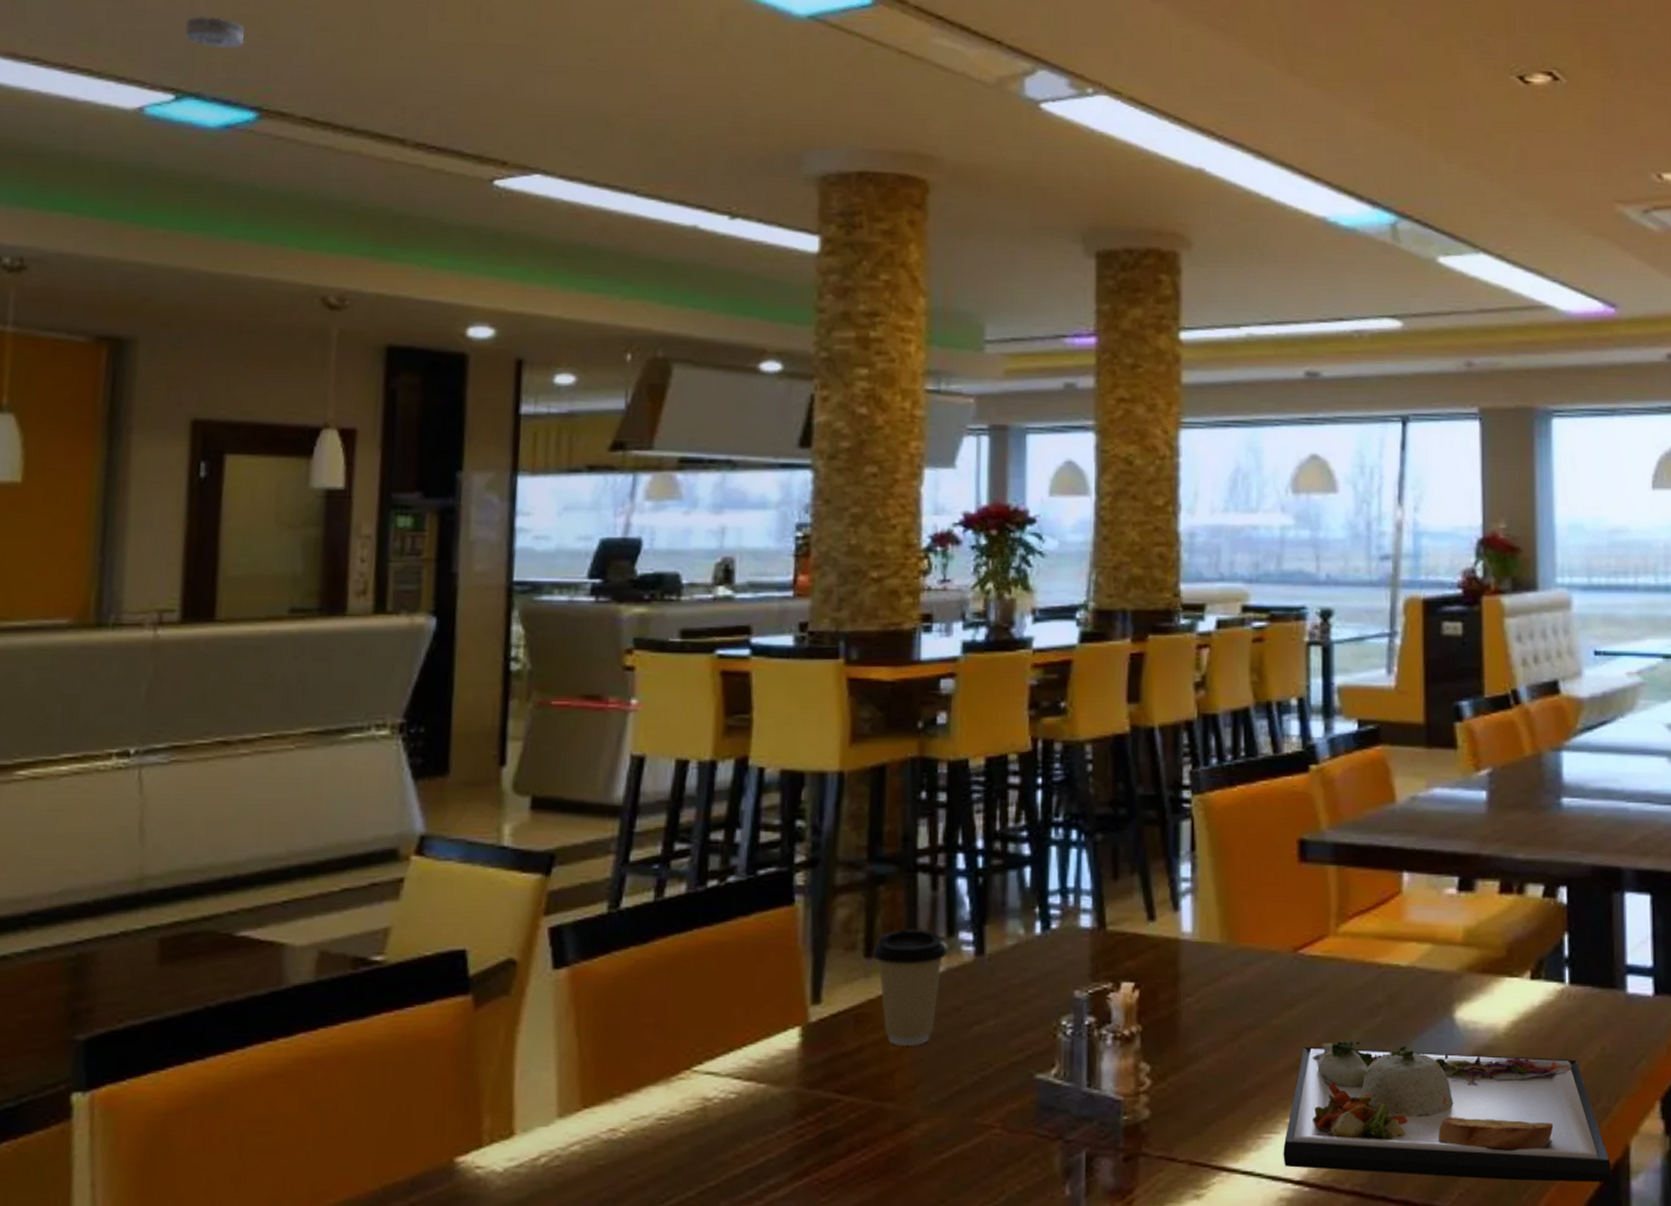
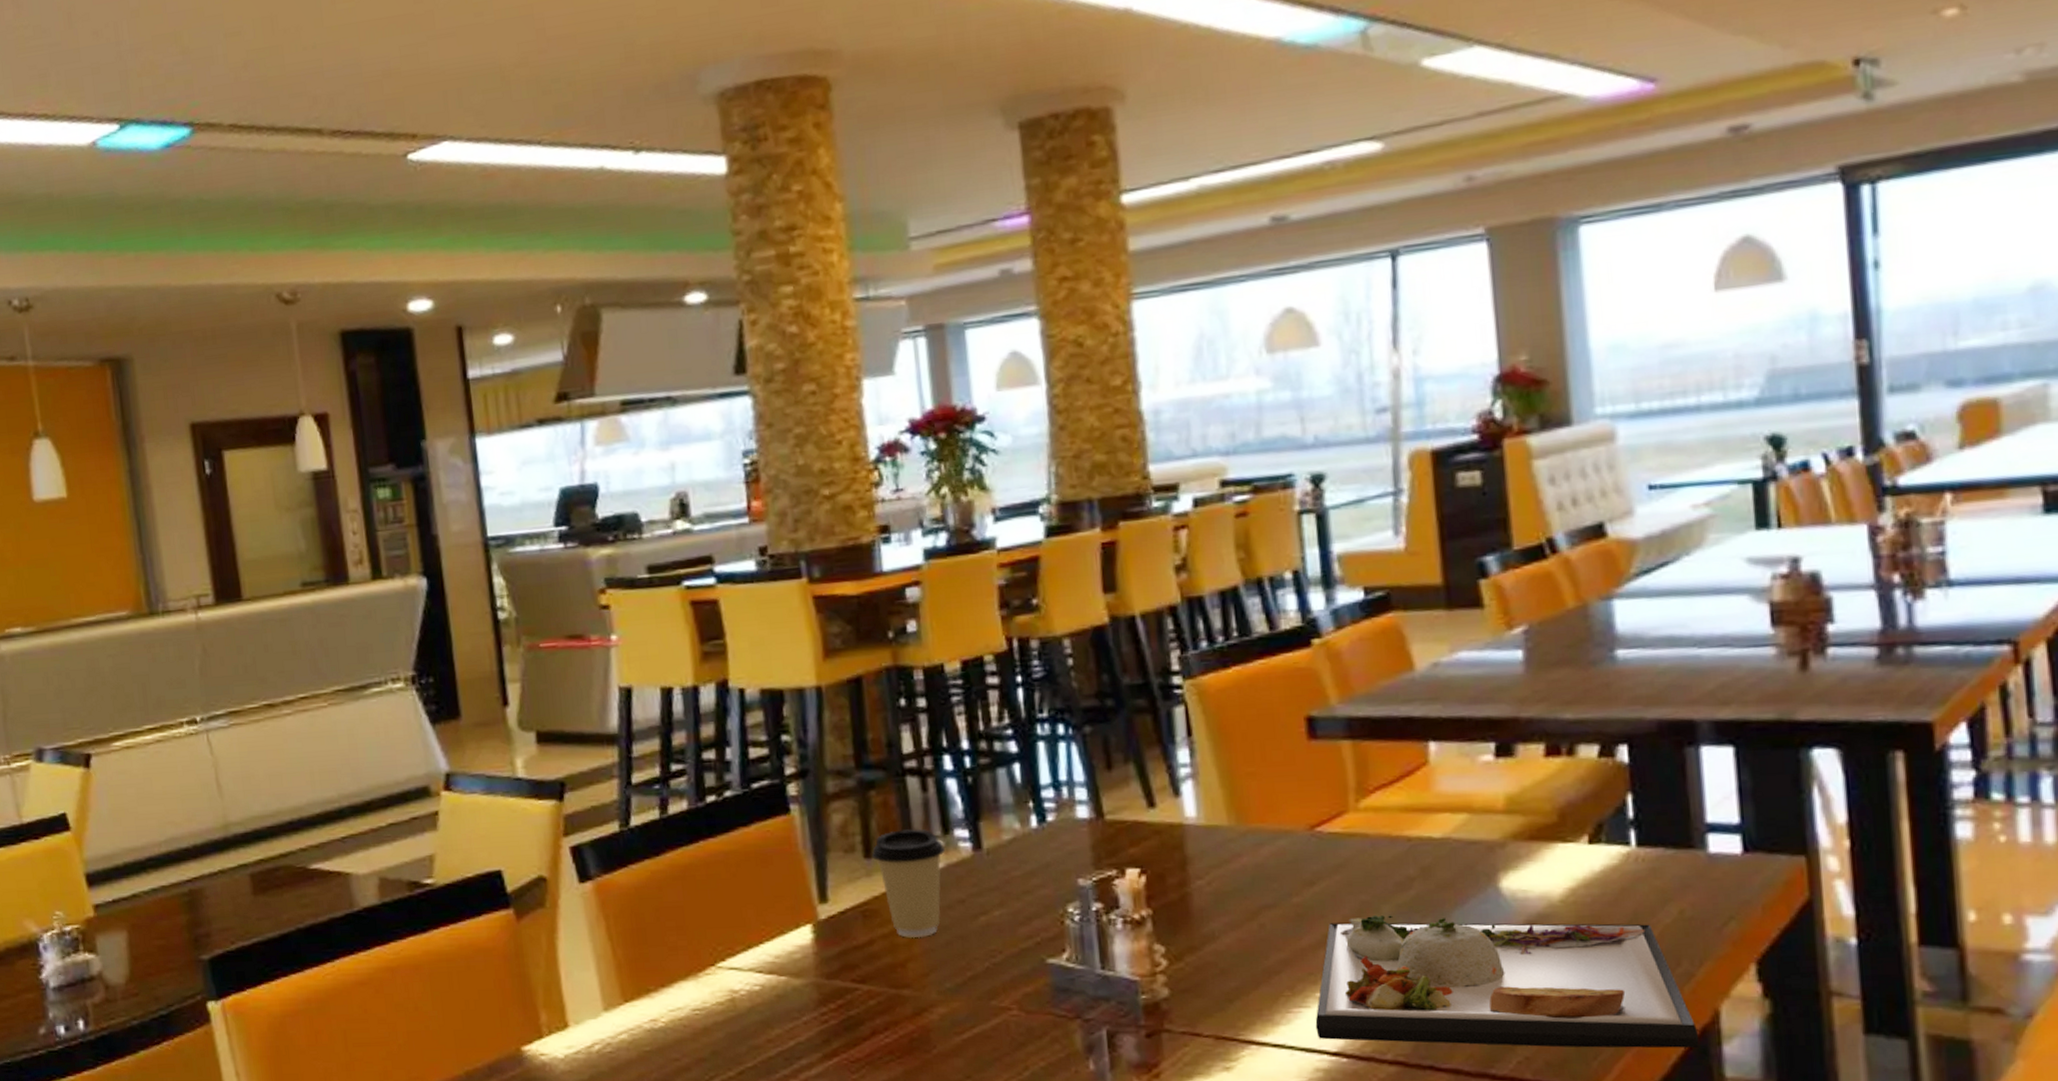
smoke detector: present [185,16,244,49] -> none [114,42,167,73]

